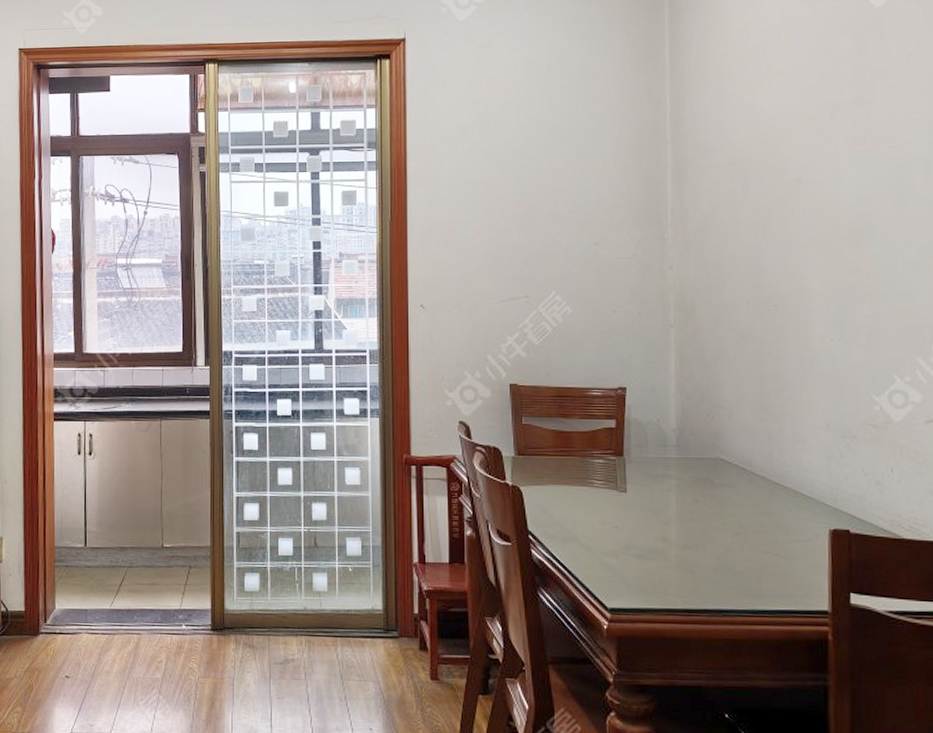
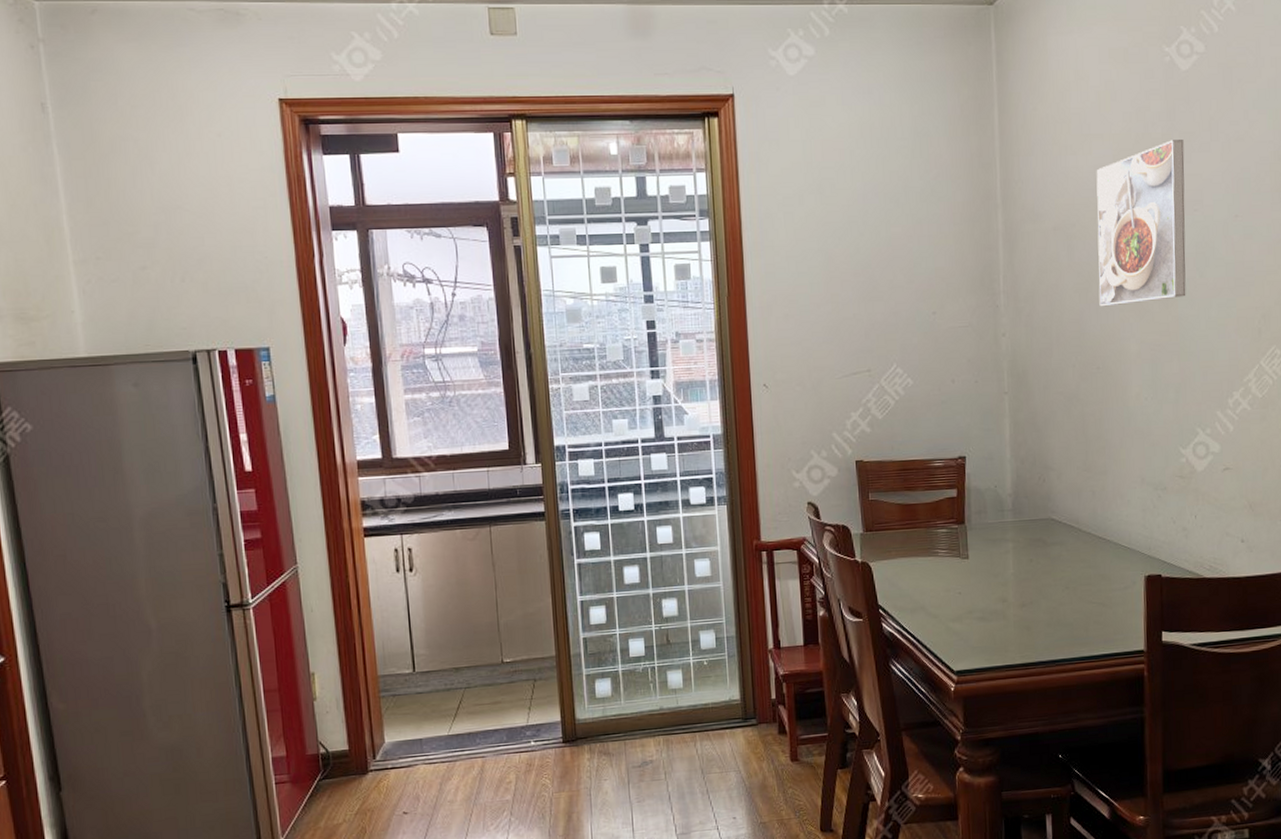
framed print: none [776,76,880,243] -> present [1096,140,1186,307]

